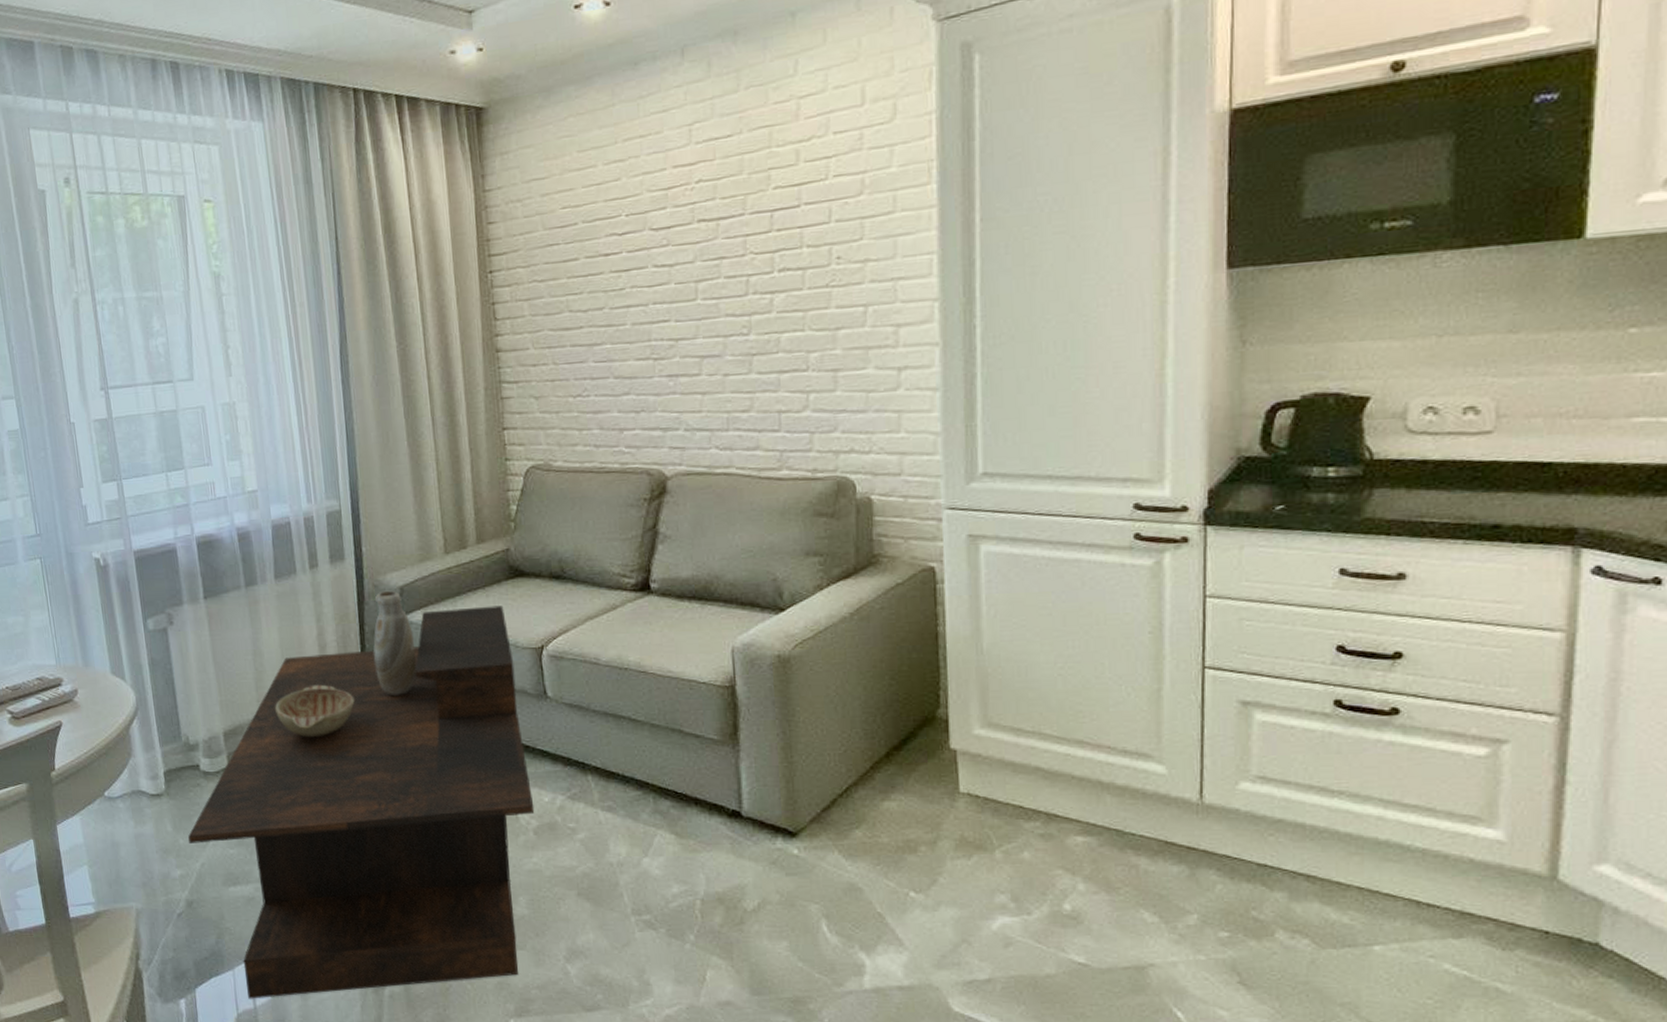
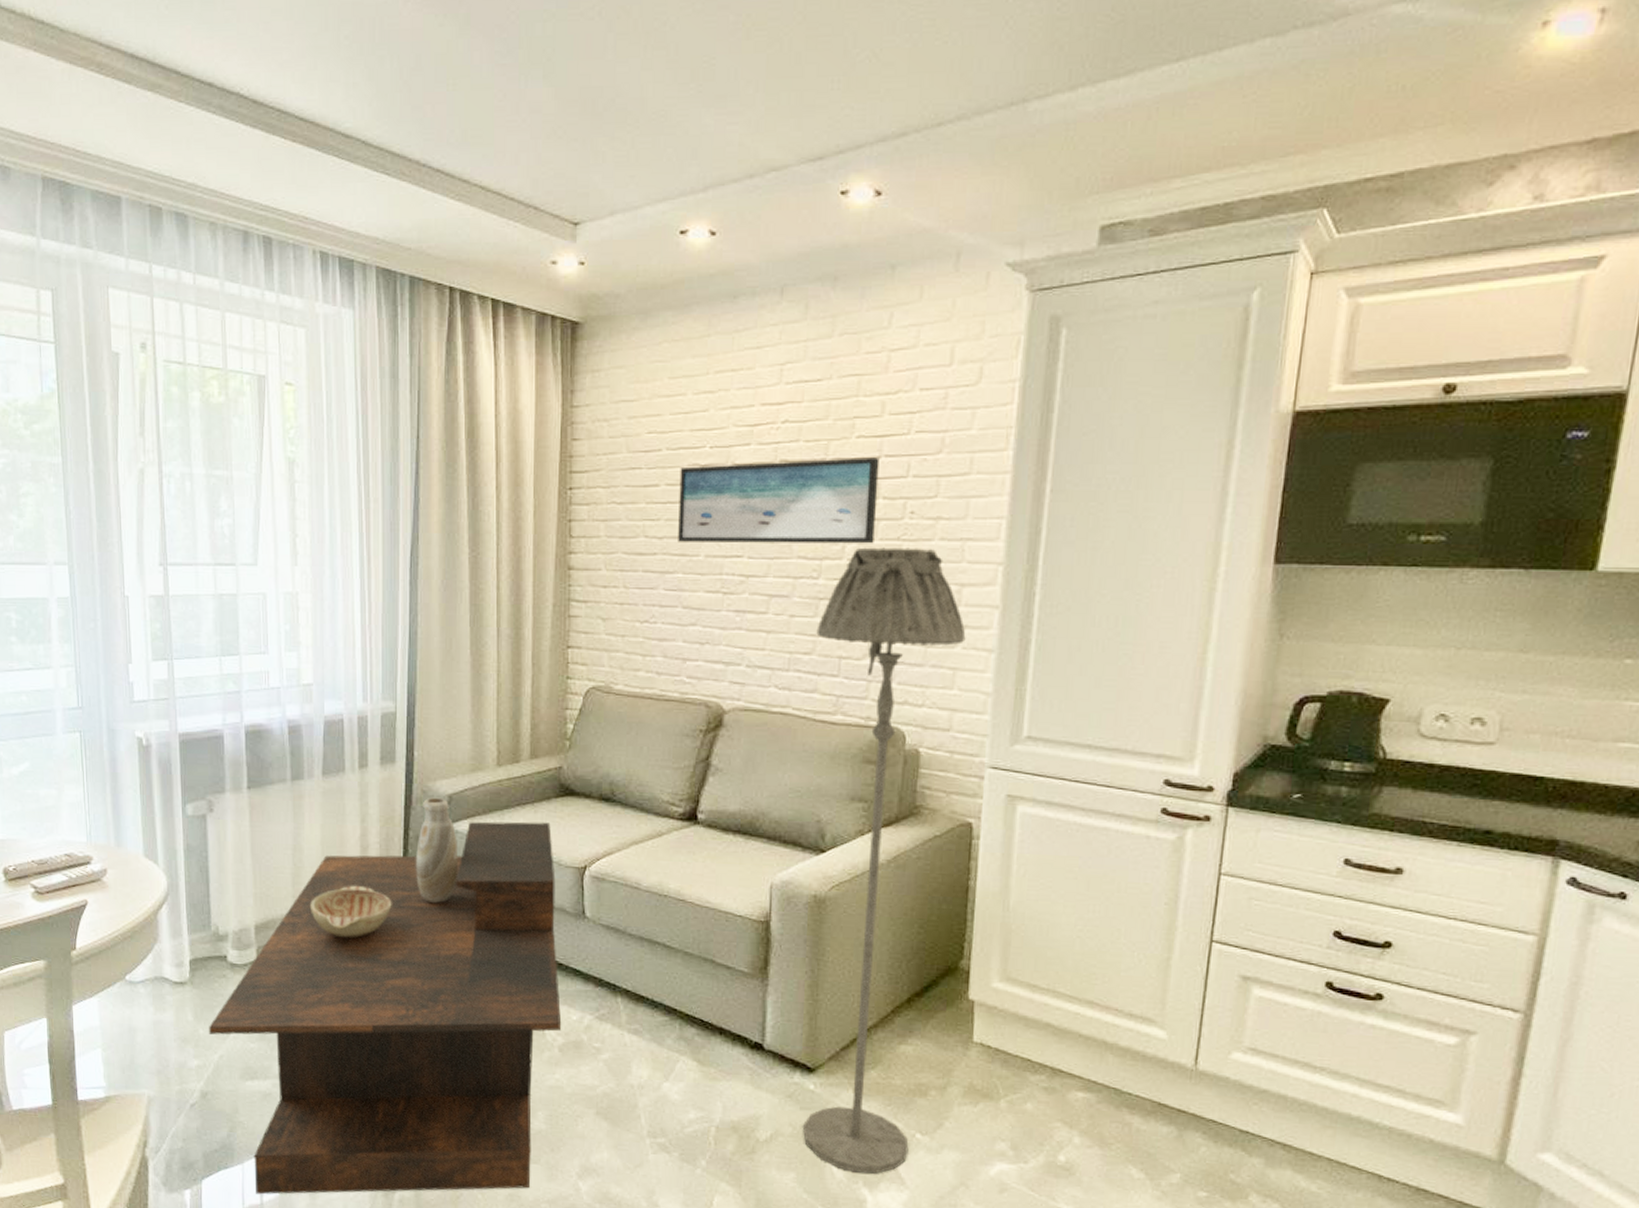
wall art: none [598,206,802,313] -> present [678,457,880,544]
floor lamp: none [752,292,908,937] -> present [803,547,966,1174]

